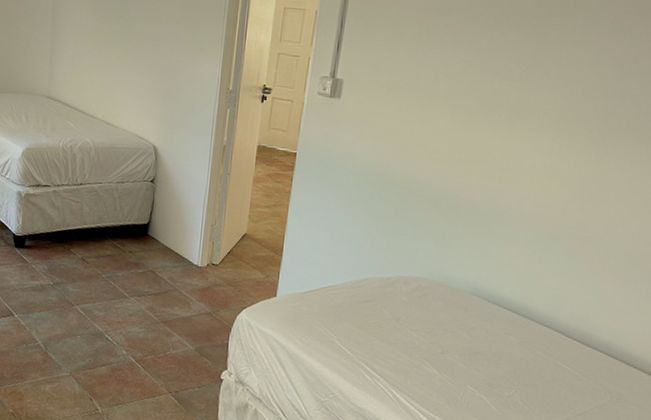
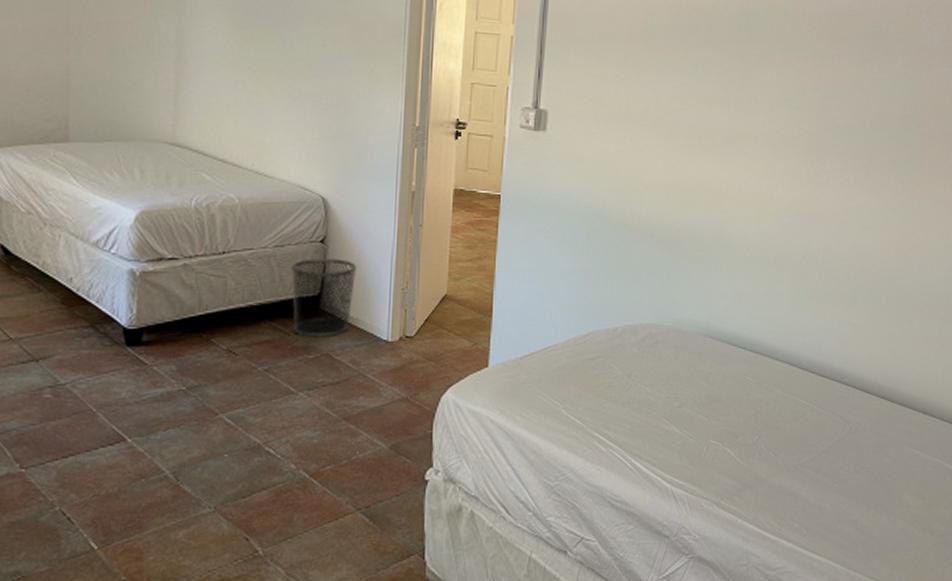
waste bin: none [128,194,178,257] -> present [291,259,358,338]

